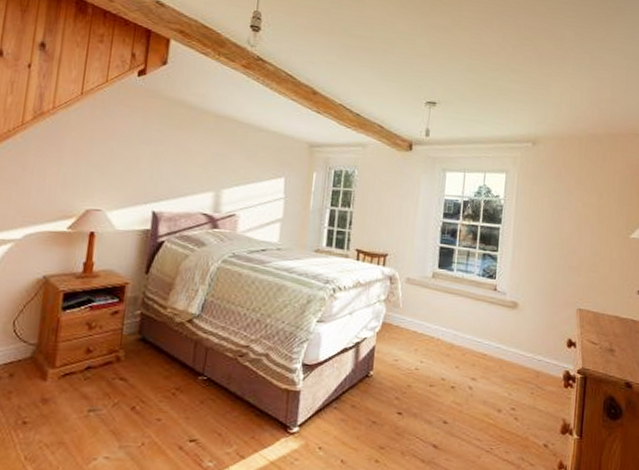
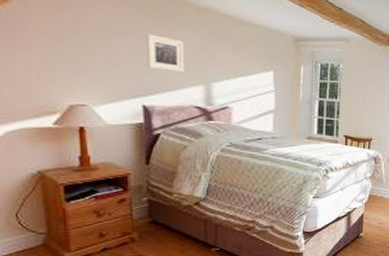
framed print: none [163,141,200,179] -> present [146,34,184,73]

